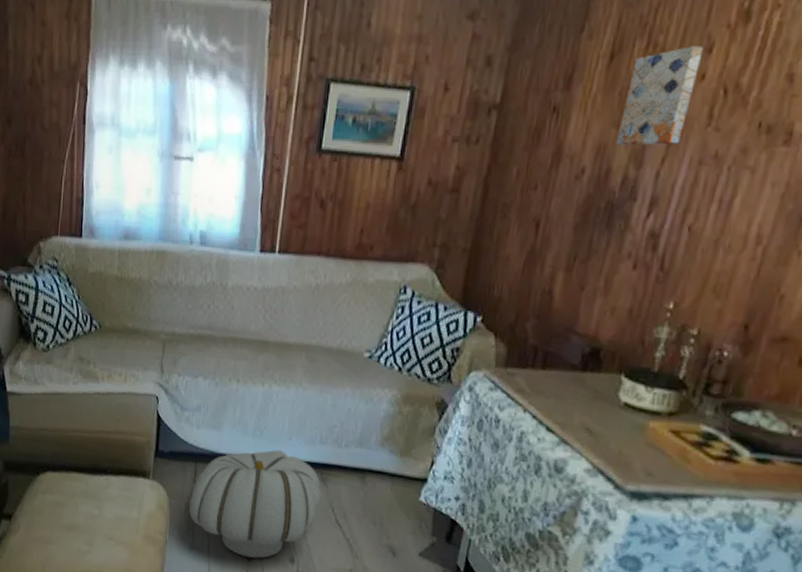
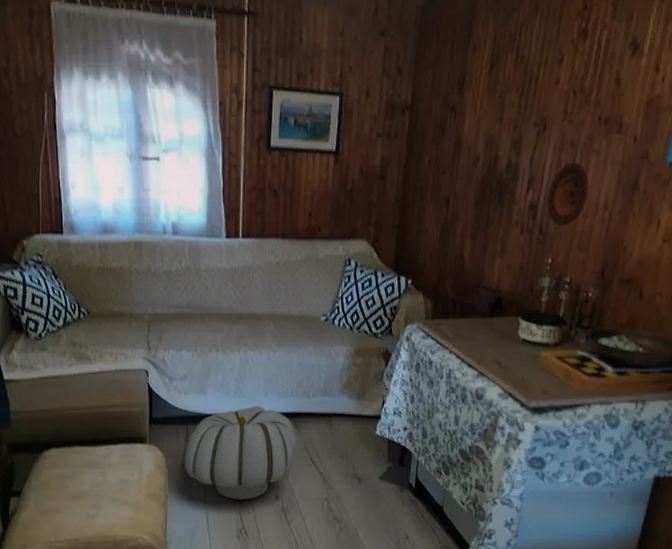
wall art: present [616,46,704,146] -> none [500,58,557,137]
decorative plate: none [673,181,738,262] -> present [547,162,590,225]

